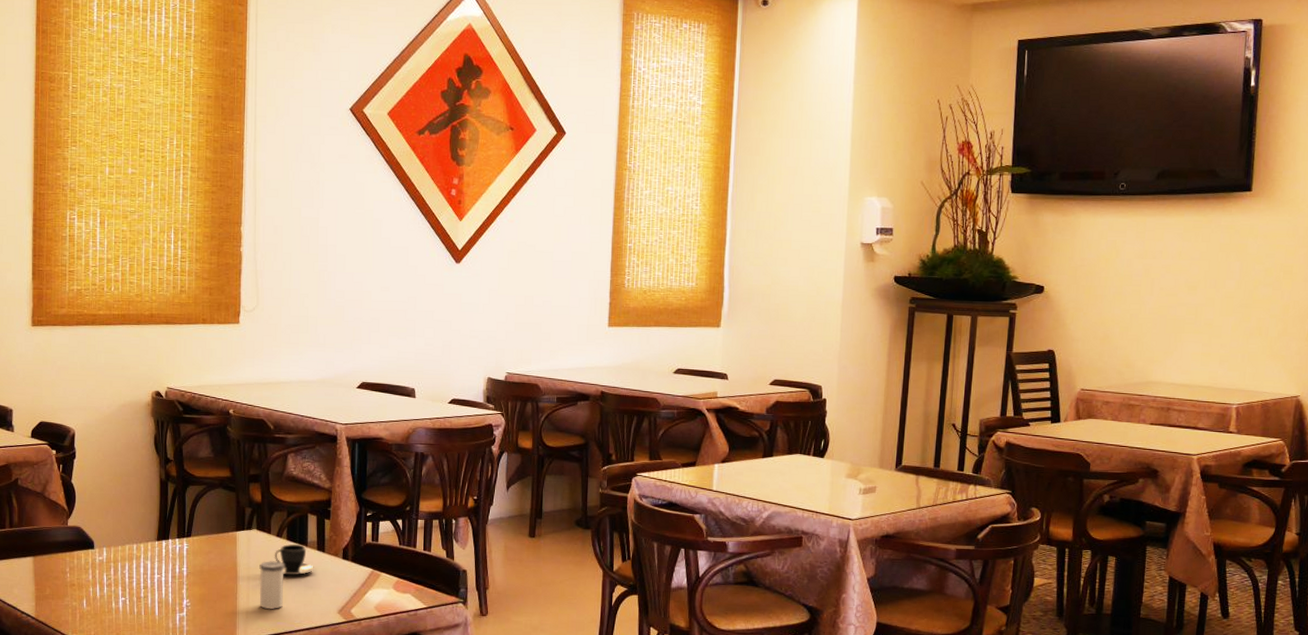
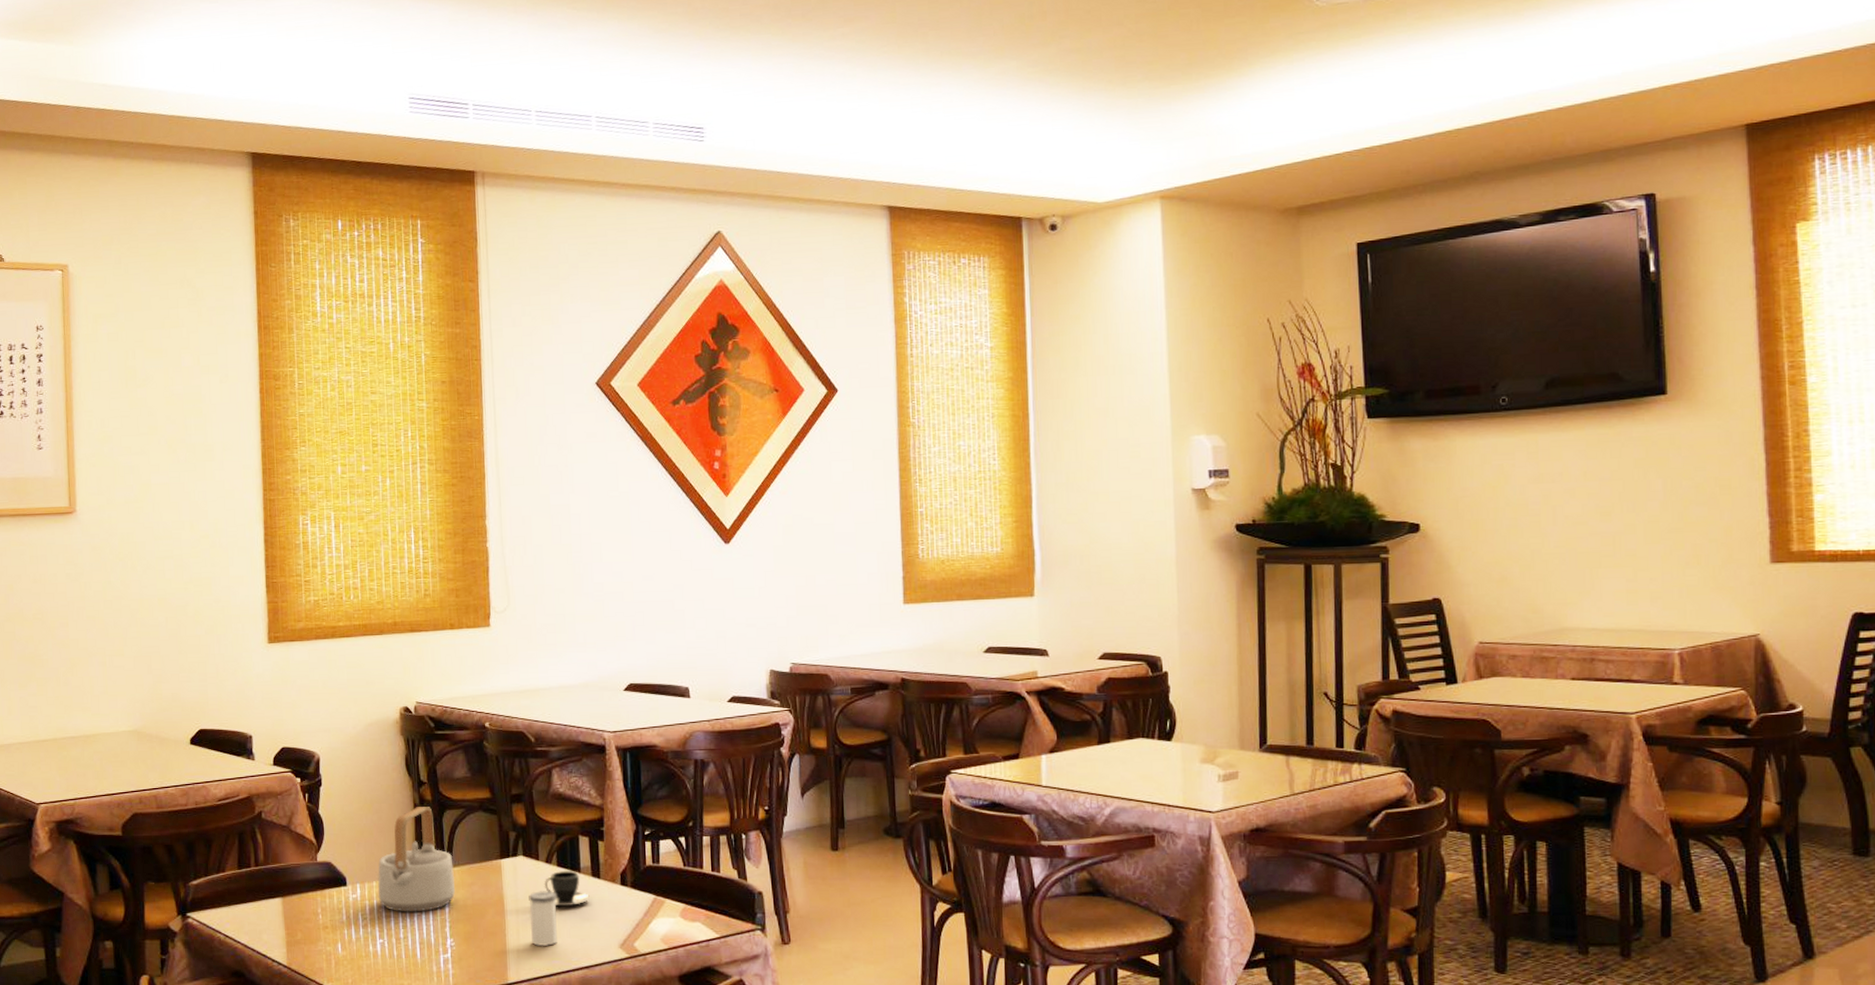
teapot: none [122,481,194,575] -> present [377,807,455,912]

